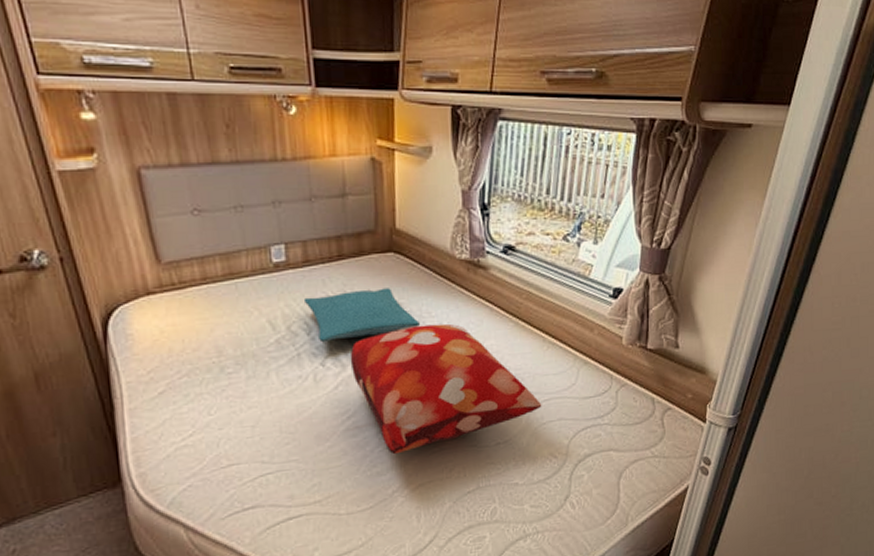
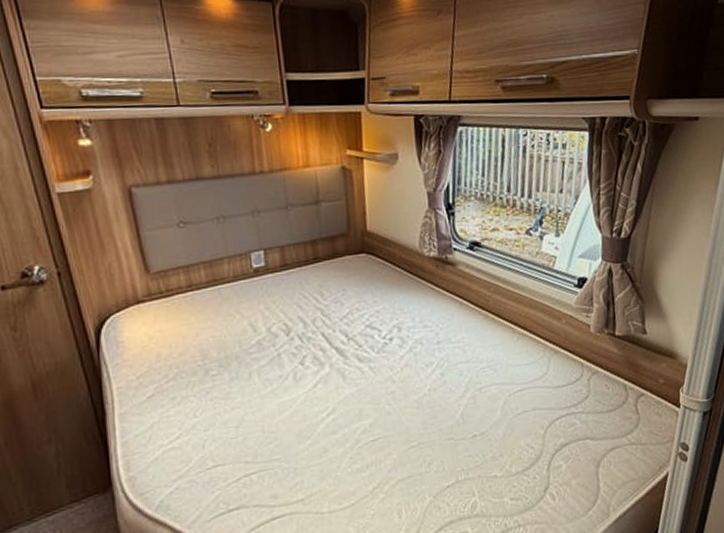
pillow: present [303,288,420,343] -> none [282,287,393,343]
decorative pillow: present [349,323,542,455] -> none [327,319,516,450]

